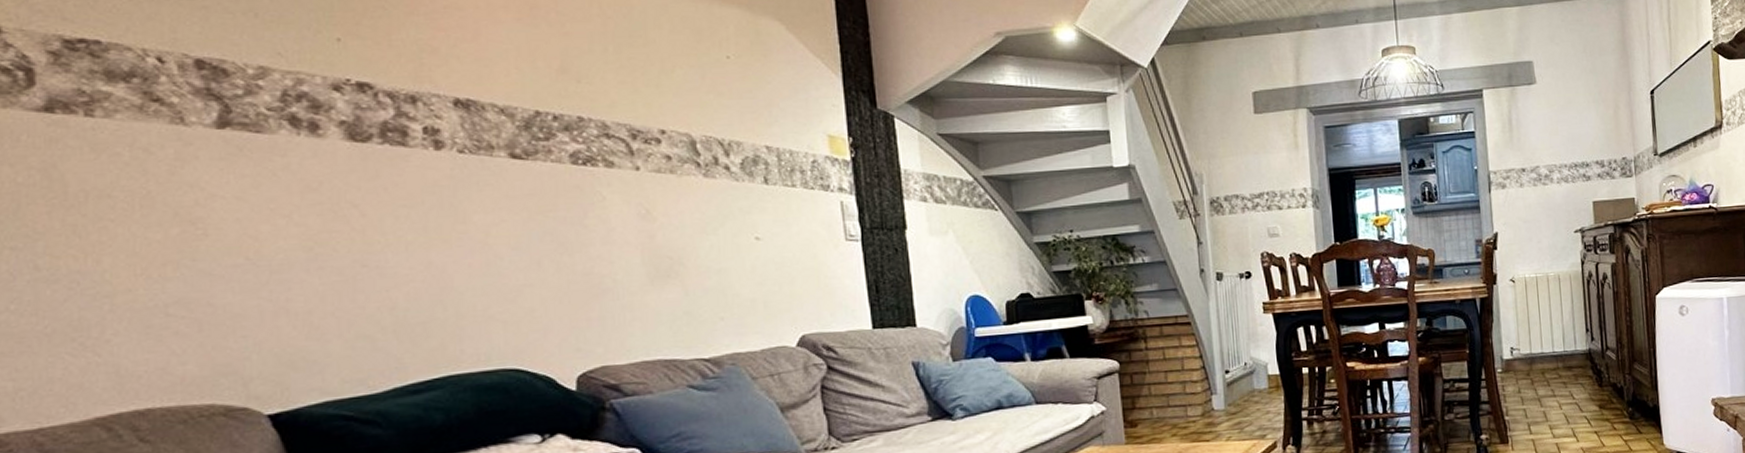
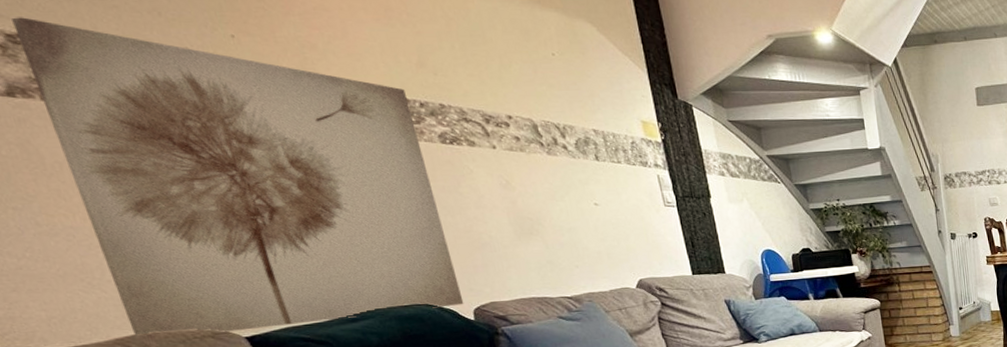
wall art: none [76,20,566,417] -> present [11,17,464,338]

